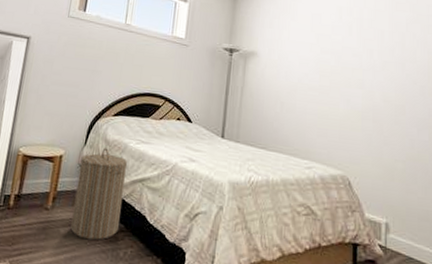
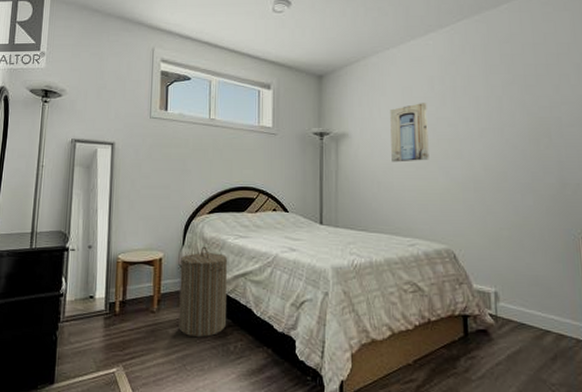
wall art: none [296,31,334,87] -> present [390,103,429,162]

